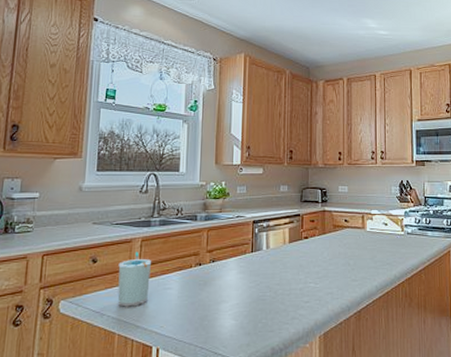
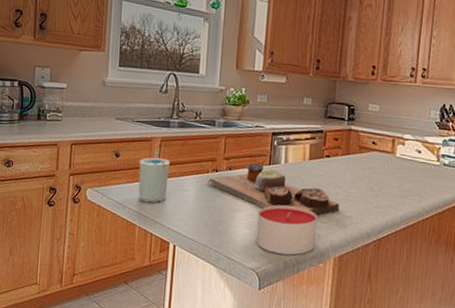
cutting board: none [190,253,320,296] -> present [207,163,340,216]
candle: none [242,289,300,341] -> present [255,204,317,255]

